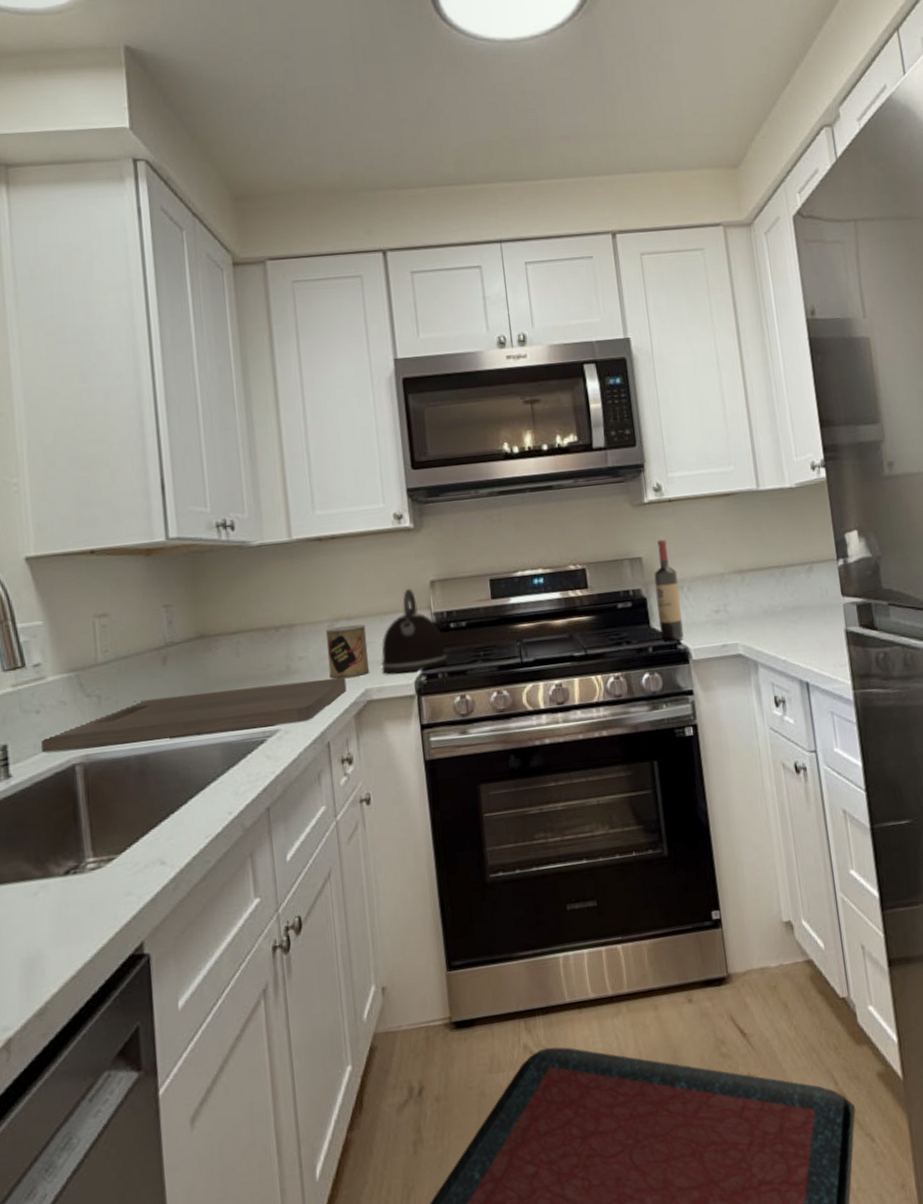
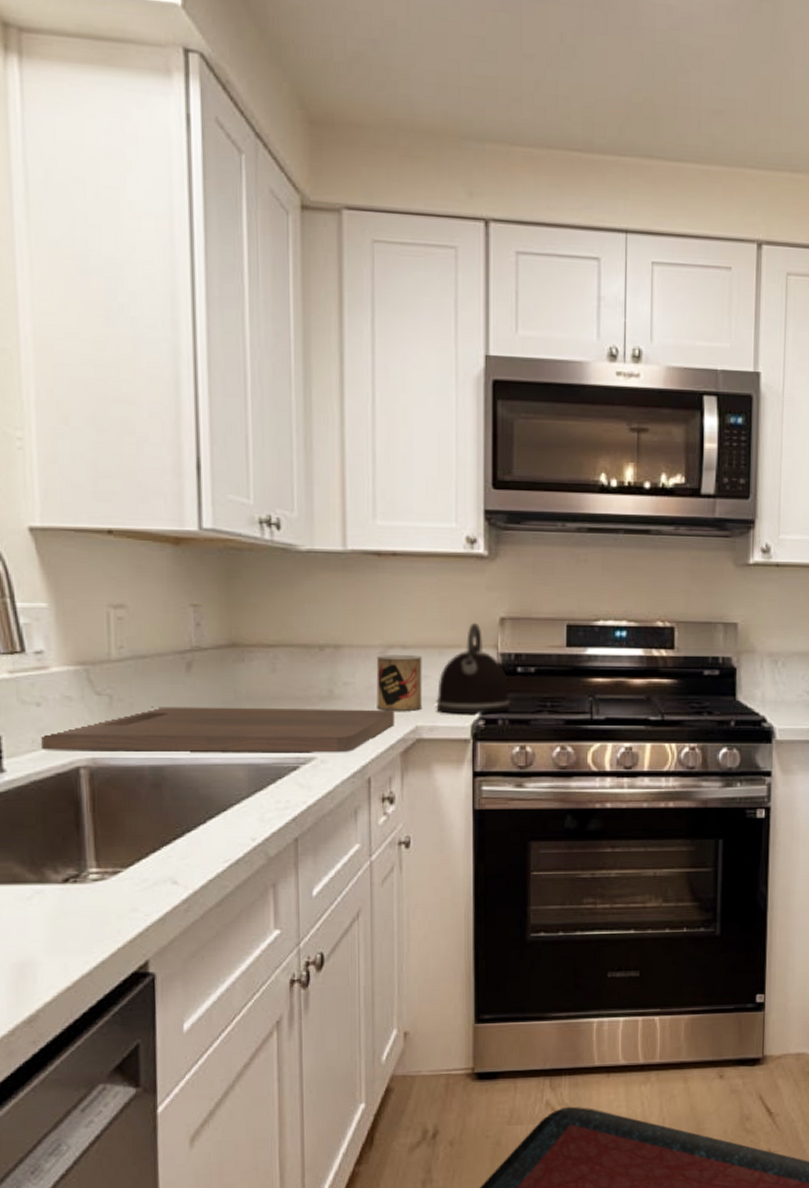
wine bottle: present [654,539,684,642] -> none [746,607,774,717]

